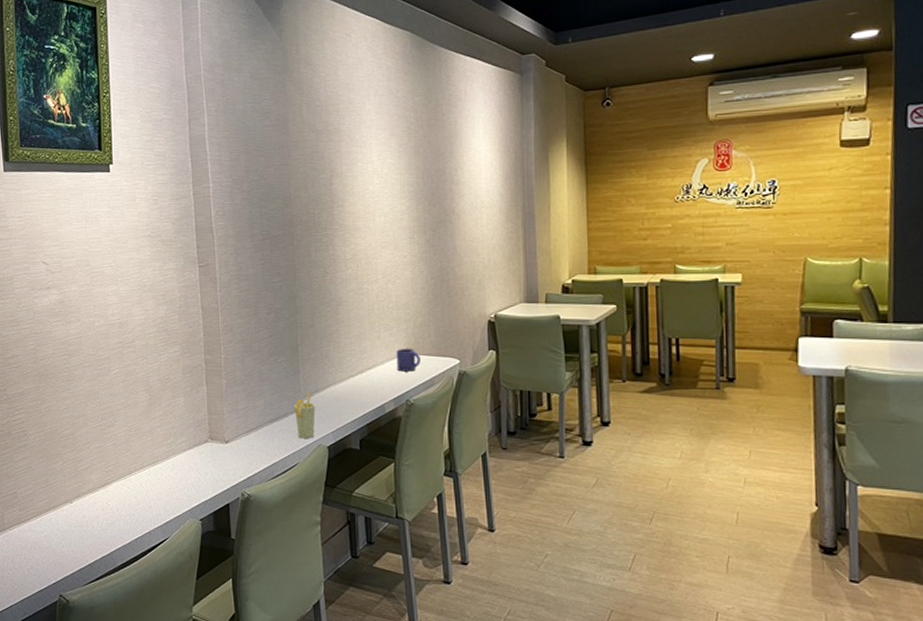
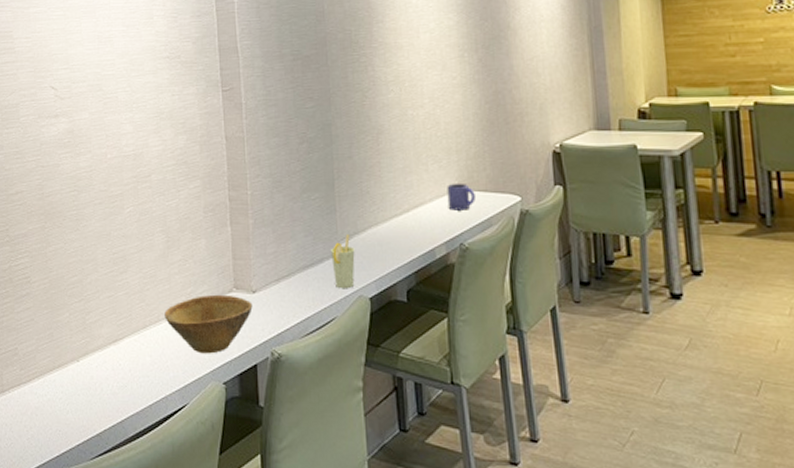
bowl: none [148,444,226,495] -> present [164,294,253,354]

